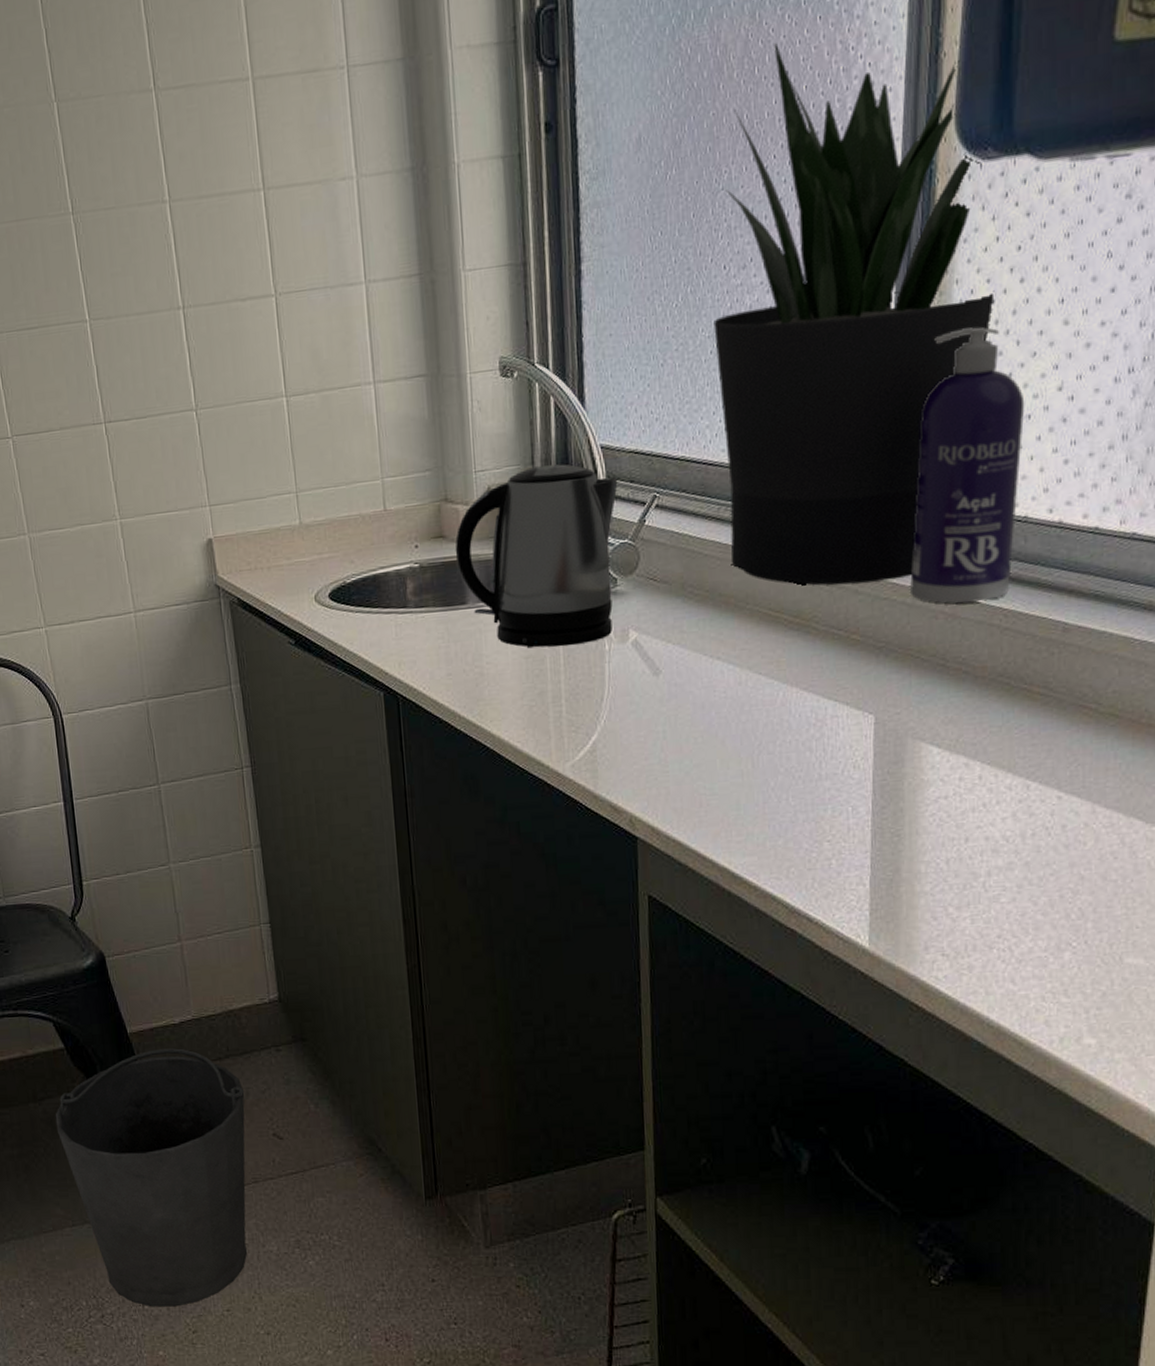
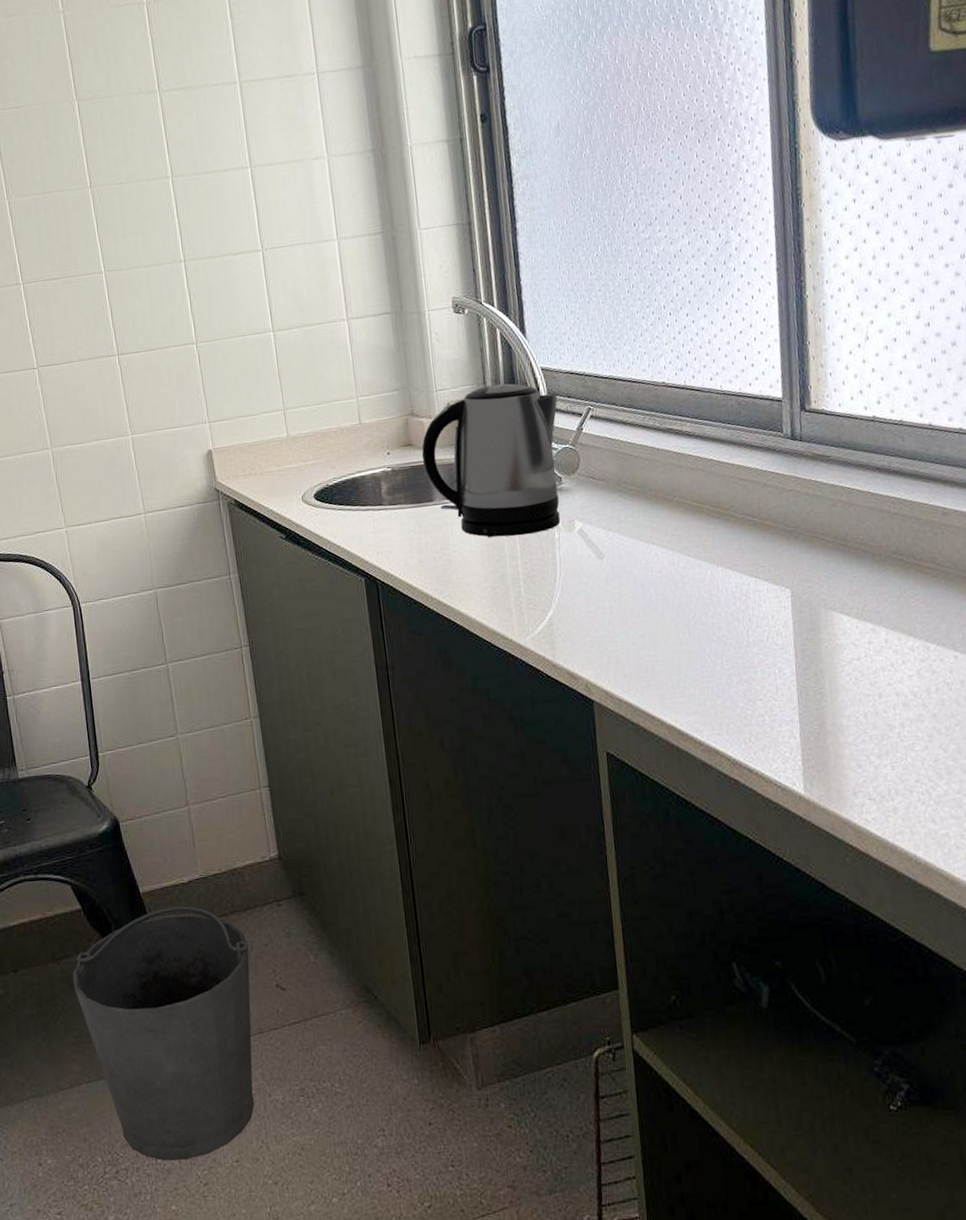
planter: present [713,42,996,586] -> none [628,53,858,480]
spray bottle: present [910,326,1025,604] -> none [805,269,894,494]

